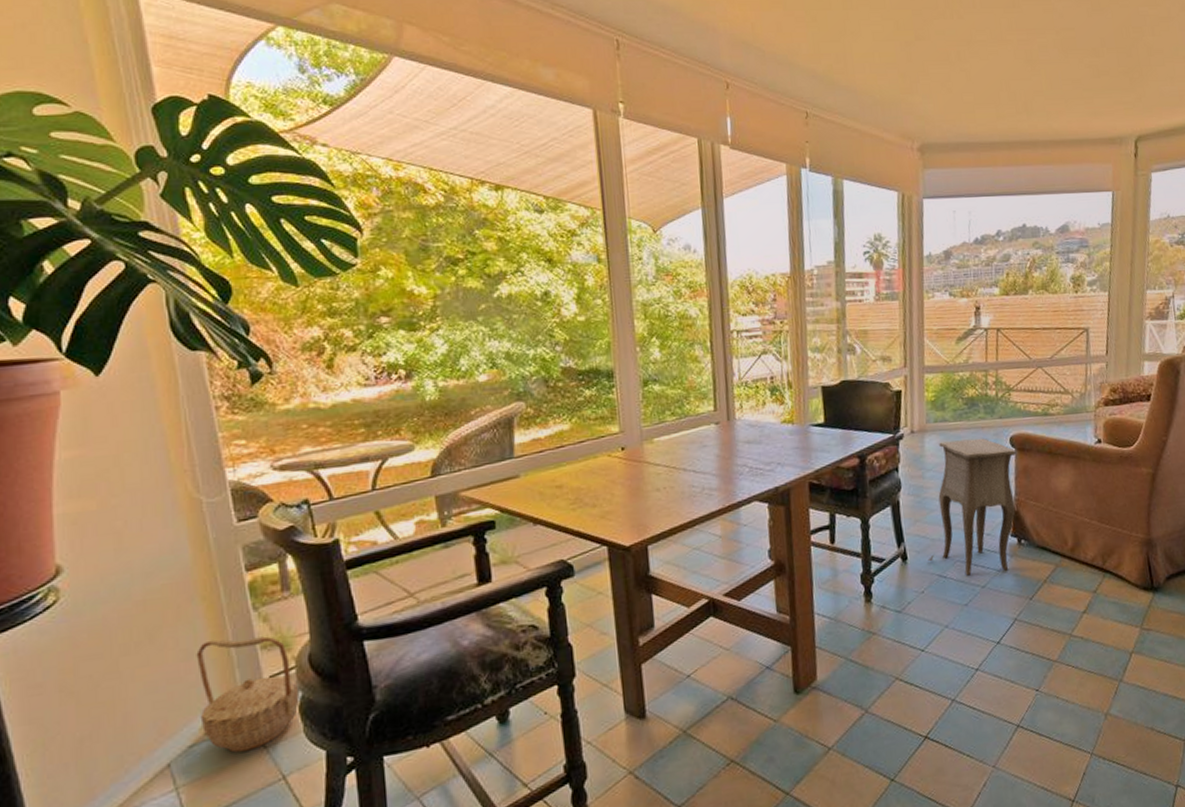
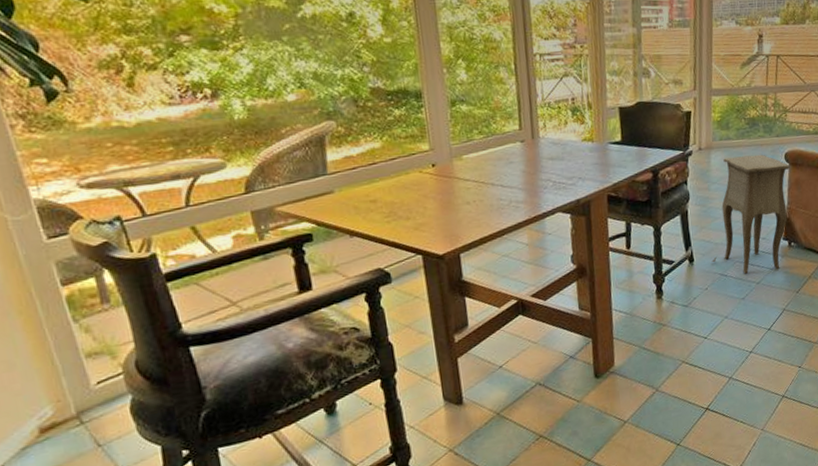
basket: present [196,636,300,753] -> none [18,346,130,452]

